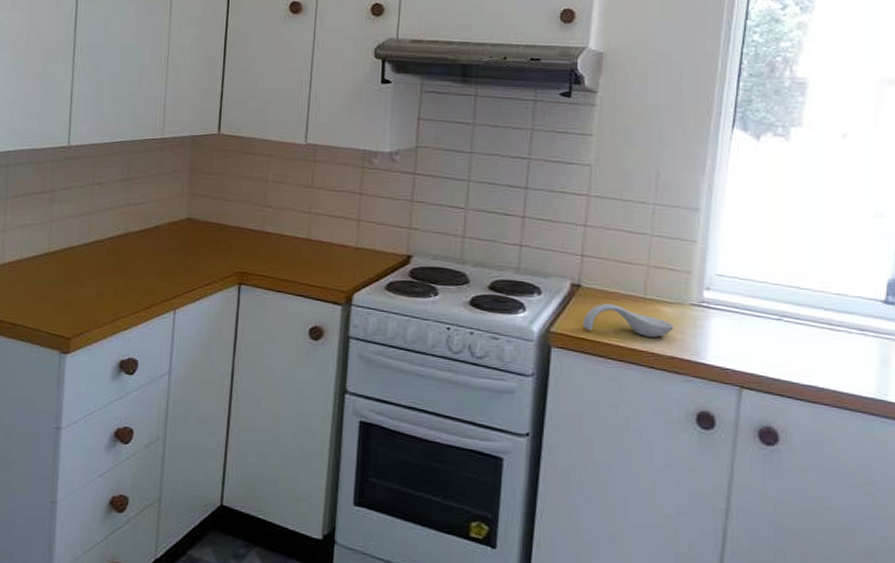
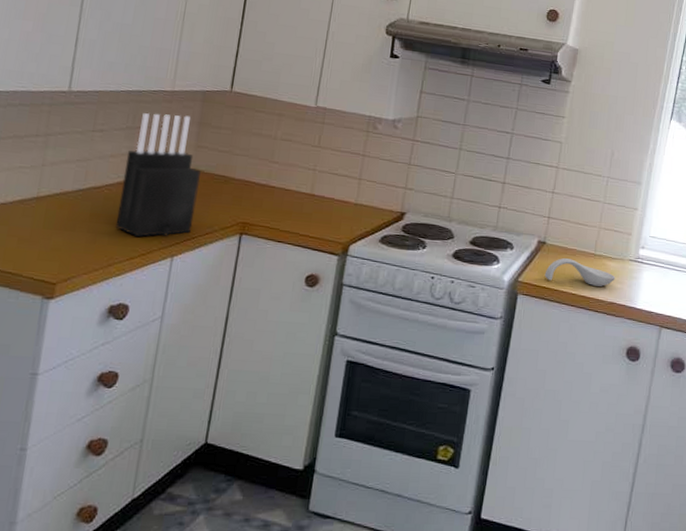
knife block: none [119,162,196,290] -> present [115,113,201,237]

